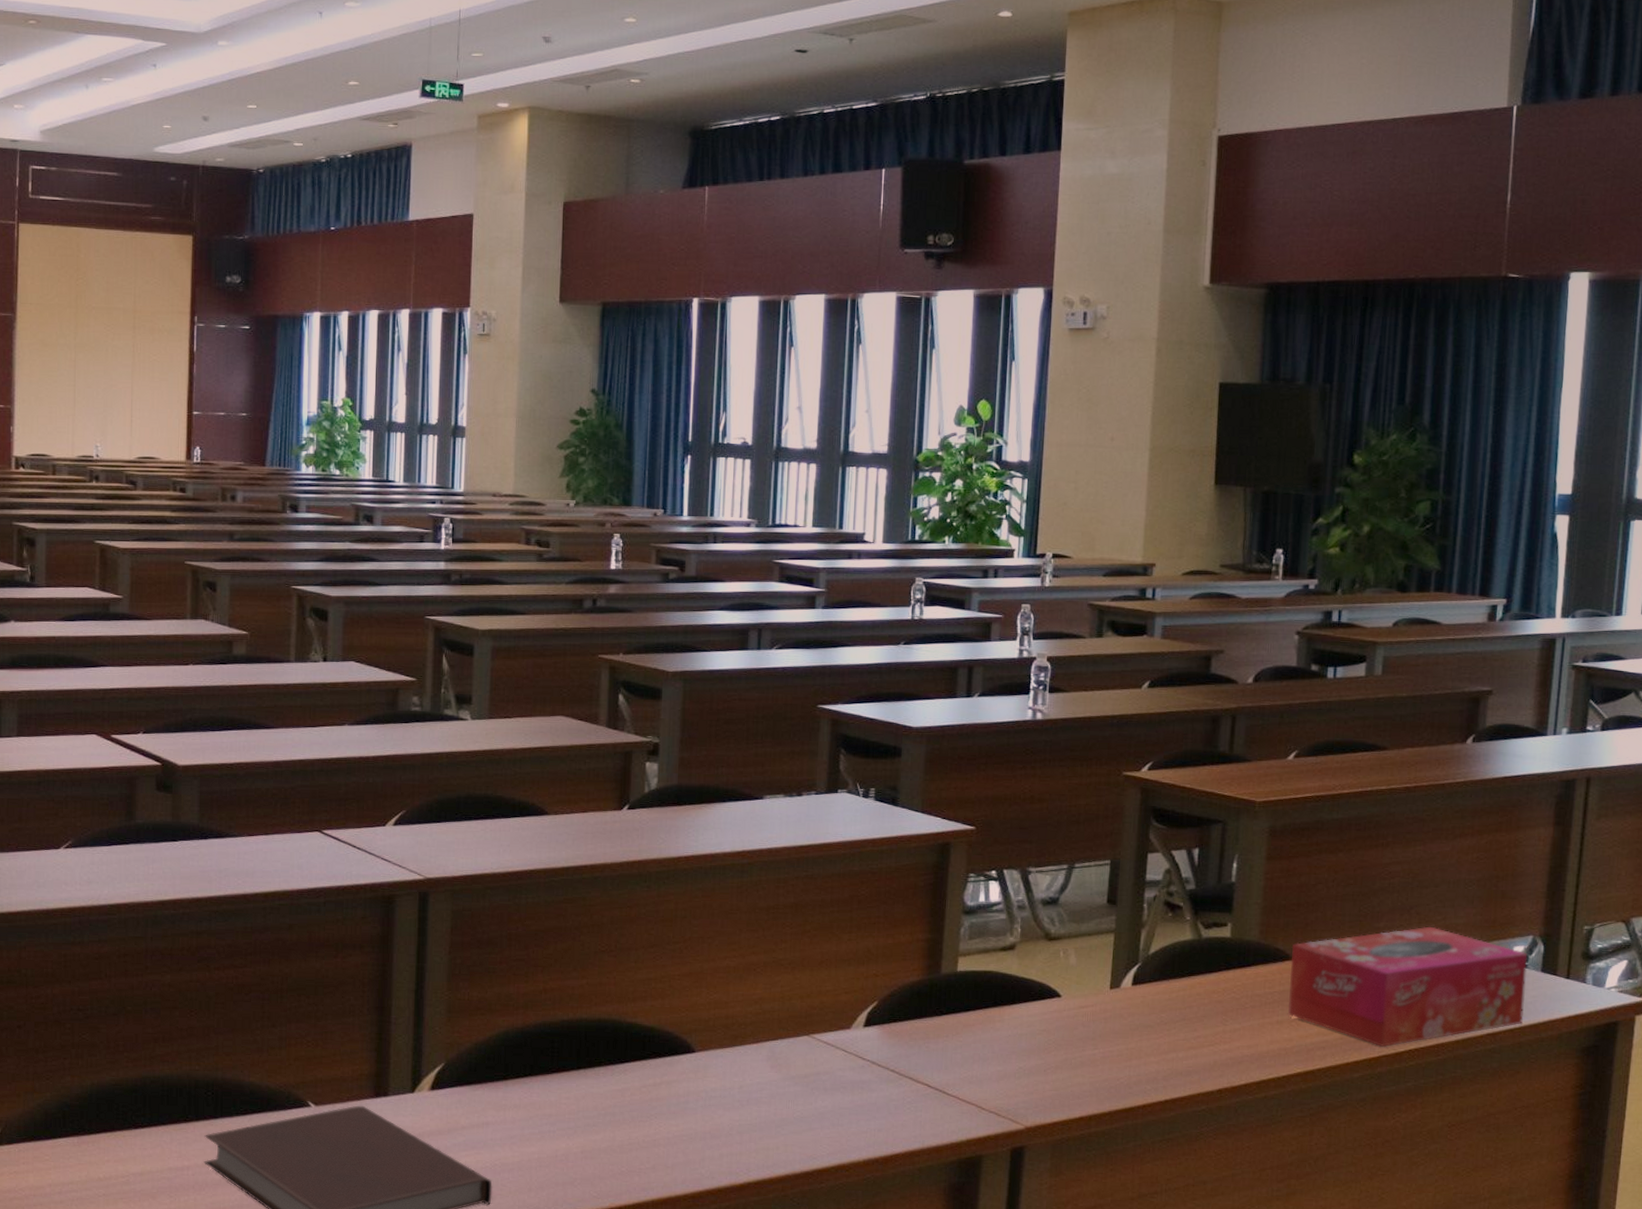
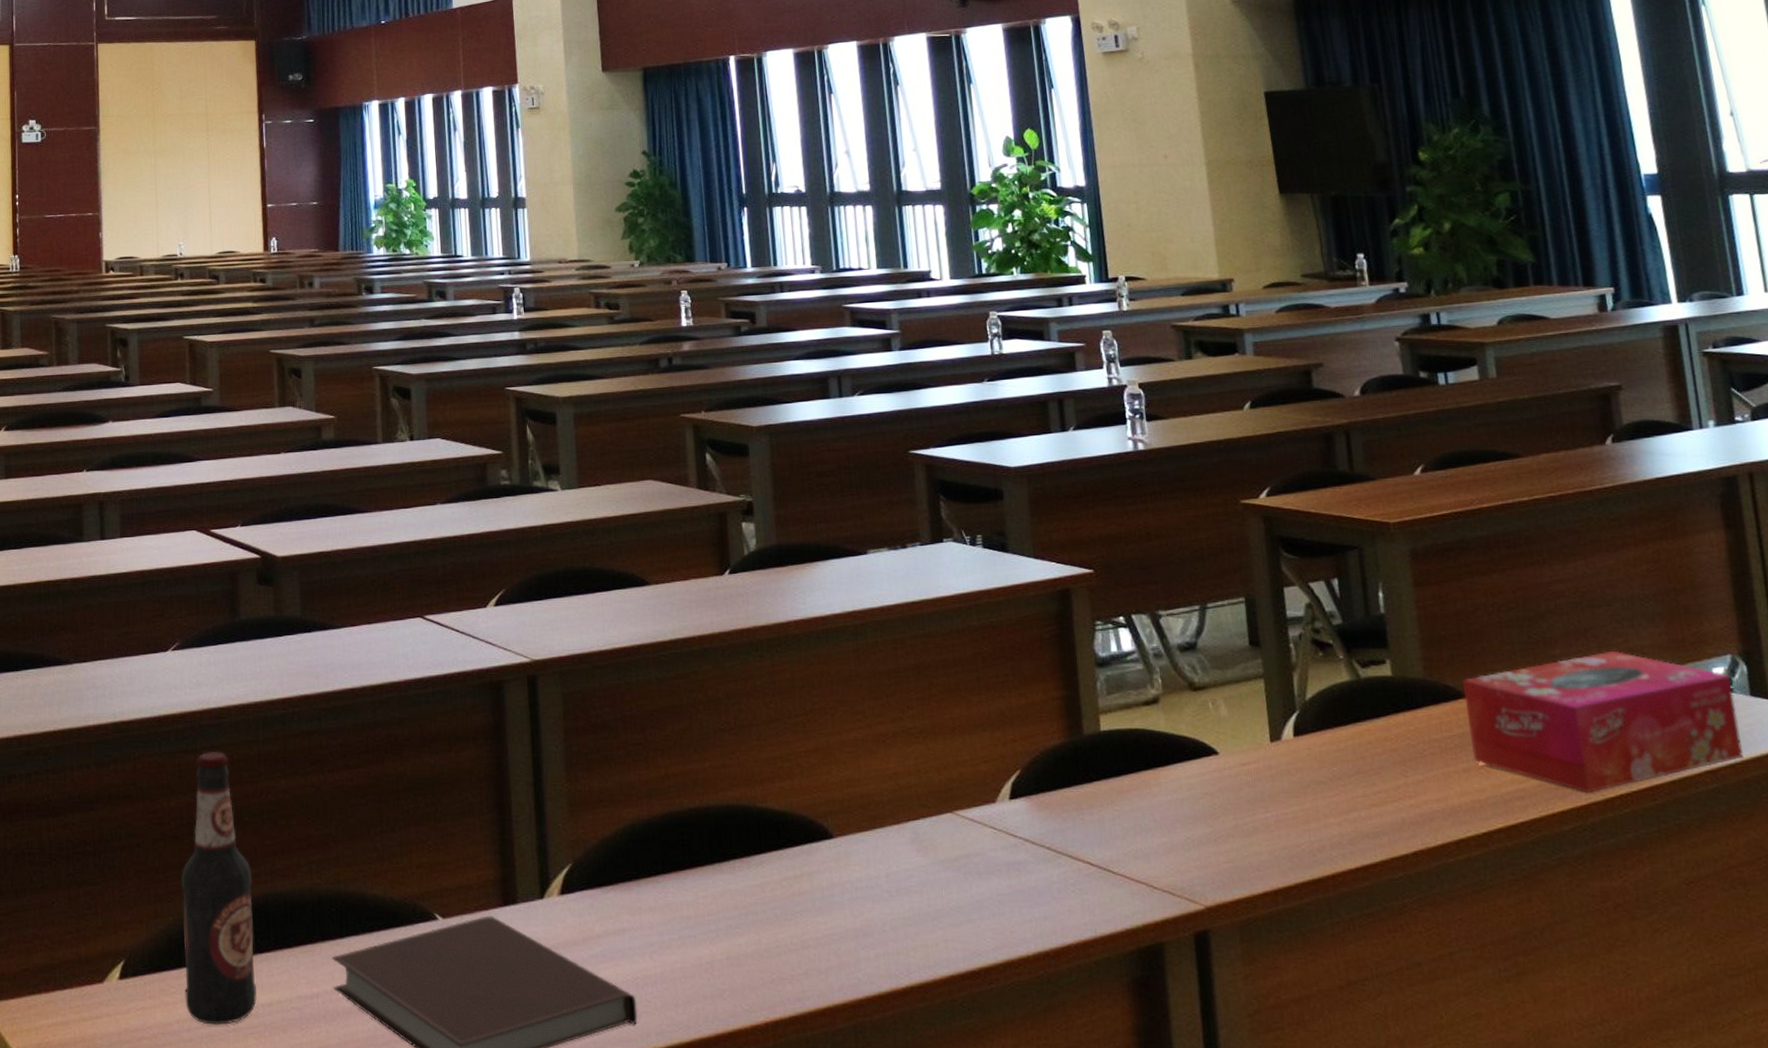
bottle: none [58,944,132,1191] -> present [181,751,257,1026]

